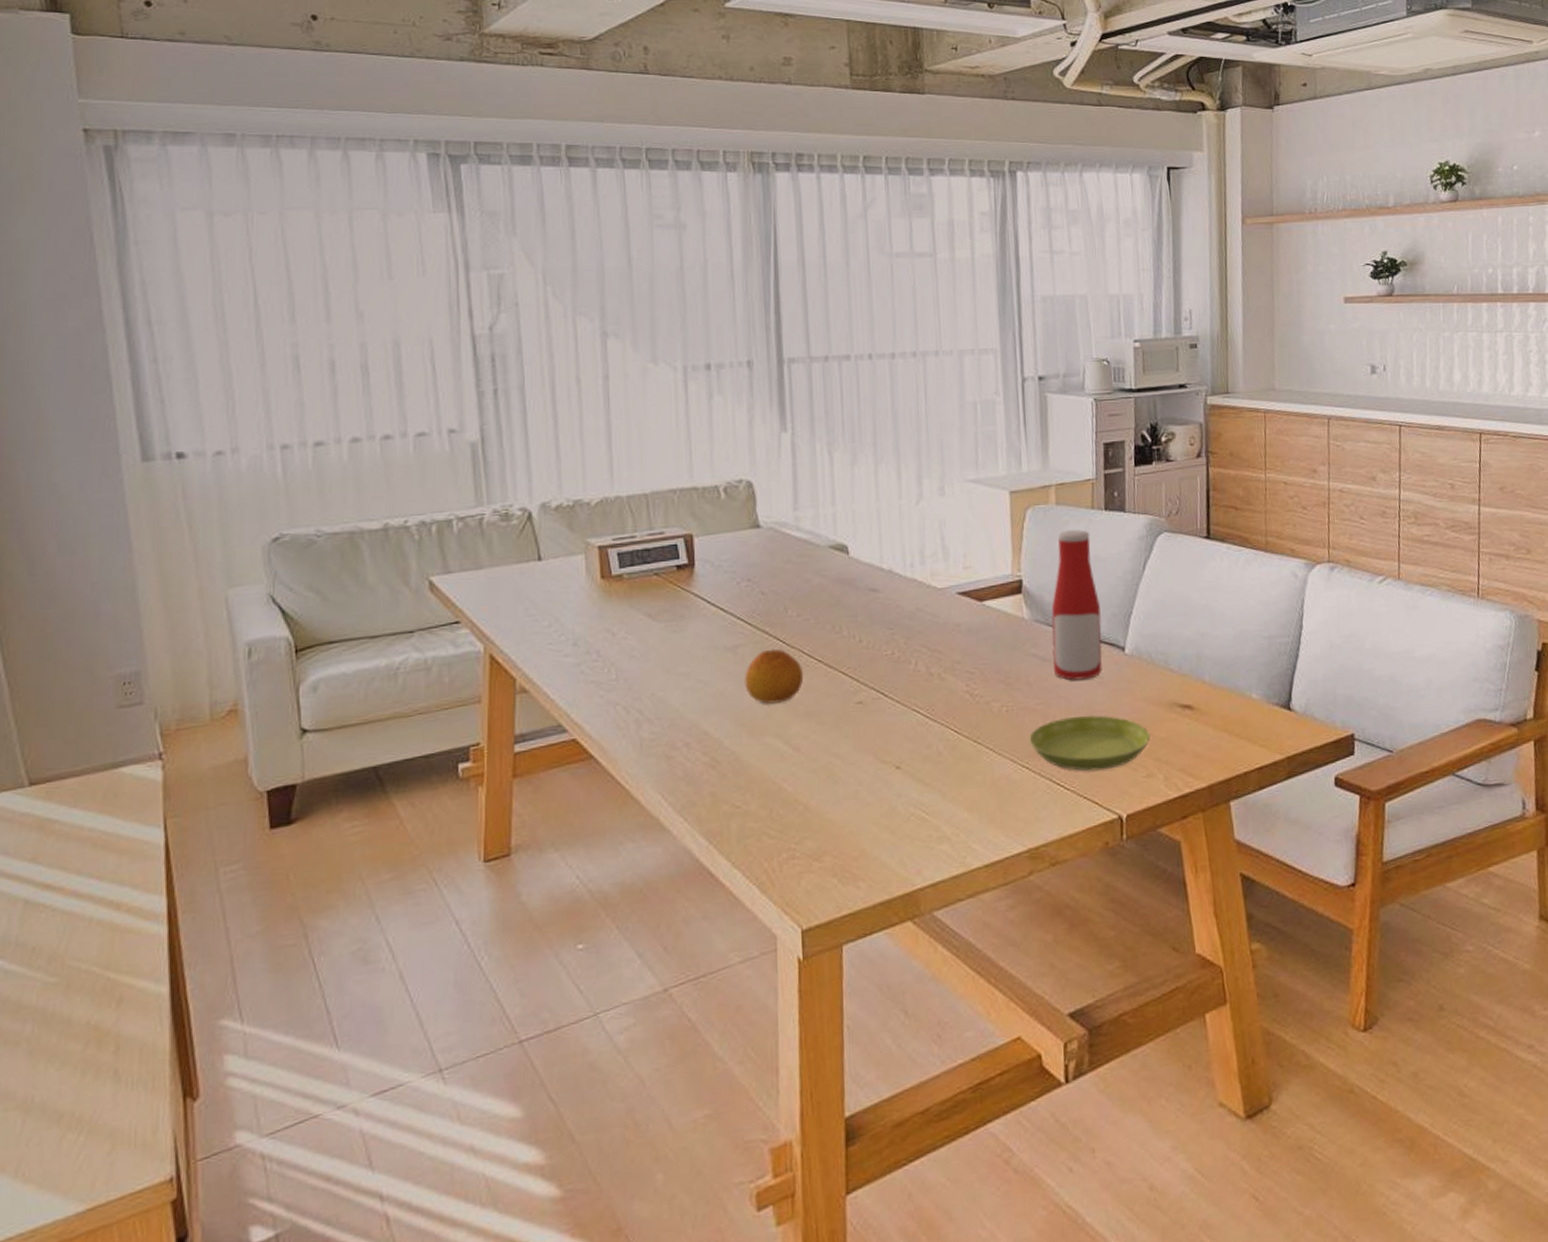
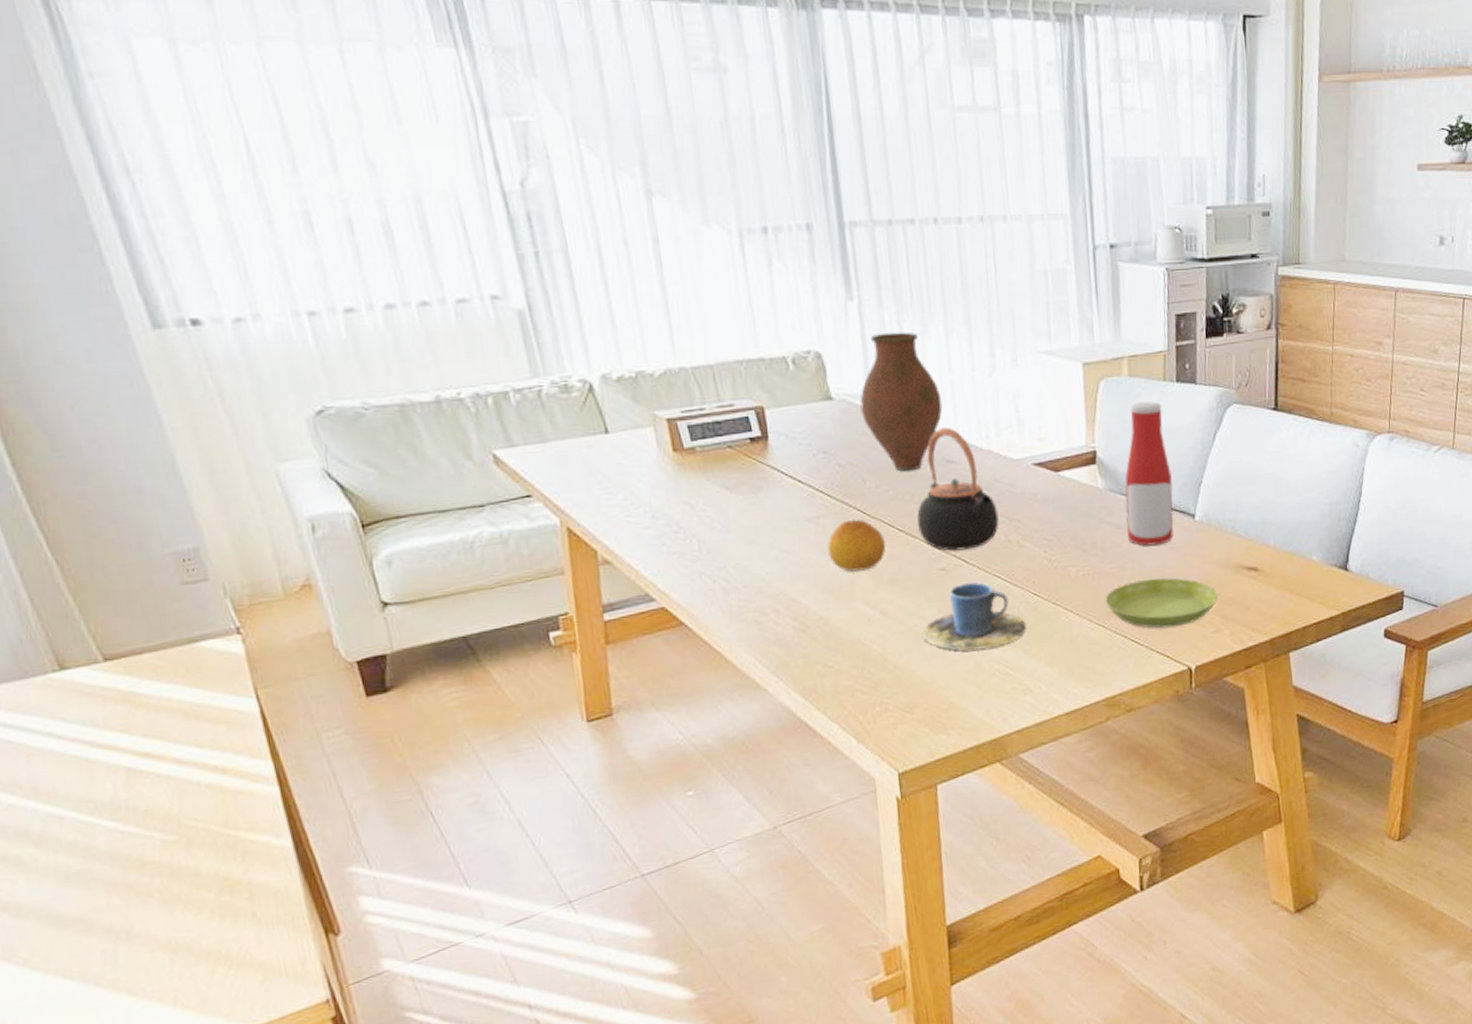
vase: none [787,461,868,600] -> present [860,332,943,472]
cup: none [836,717,945,793] -> present [922,582,1026,652]
teapot: none [837,556,920,683] -> present [917,427,999,551]

